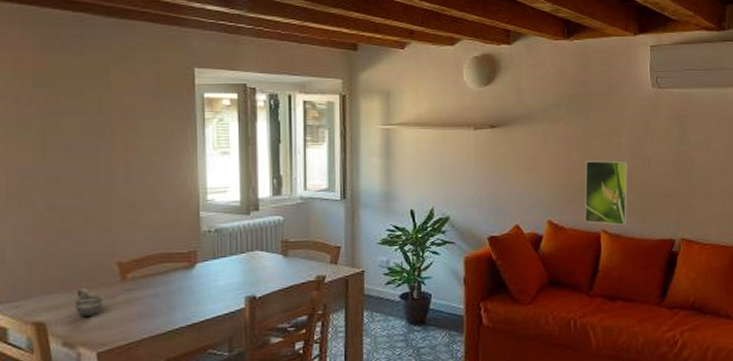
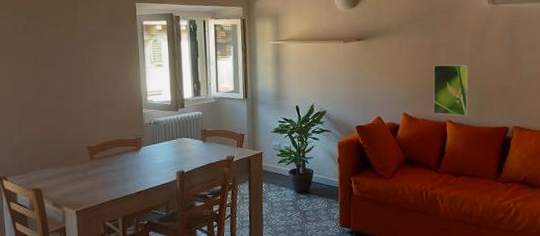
cup: present [74,287,103,318] -> none [59,164,79,186]

